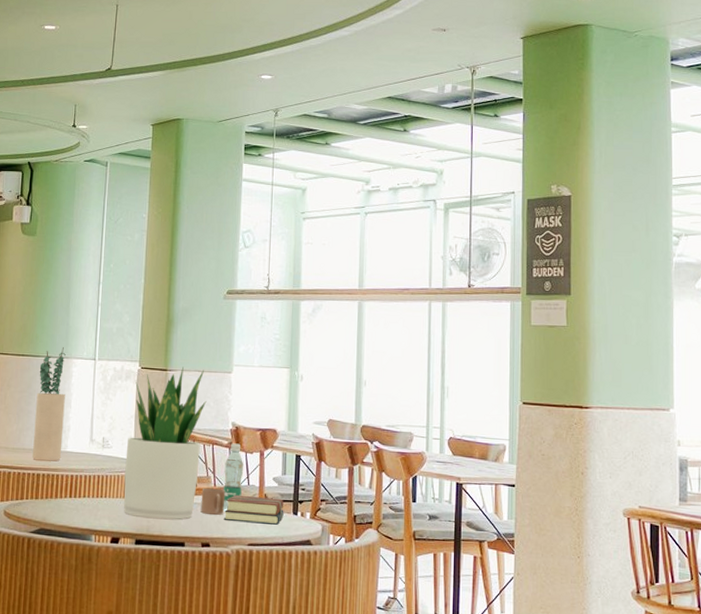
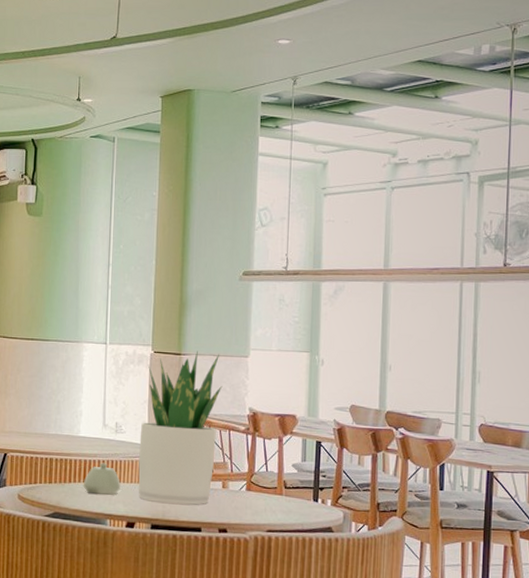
vase: present [32,347,66,462] -> none [45,331,77,446]
sugar bowl: none [69,478,106,510] -> present [83,463,121,495]
cup: present [200,487,226,515] -> none [217,473,243,501]
bottle: present [223,443,244,512] -> none [241,429,262,498]
books: present [223,494,284,525] -> none [241,481,304,512]

